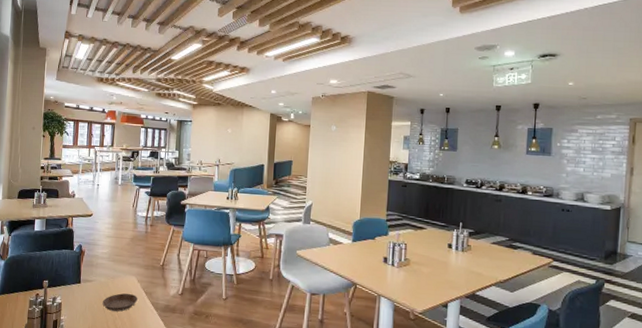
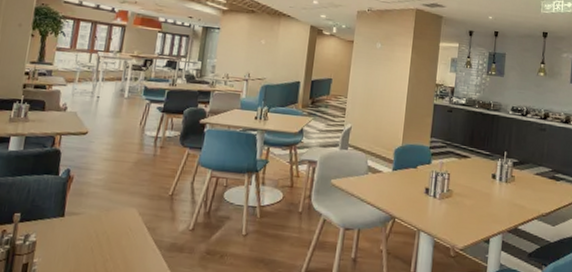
saucer: present [102,293,138,312] -> none [90,229,138,252]

